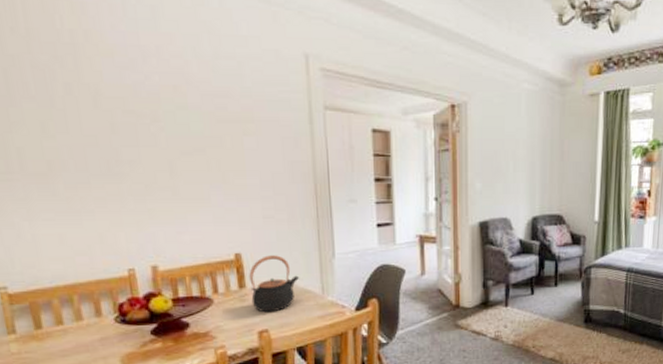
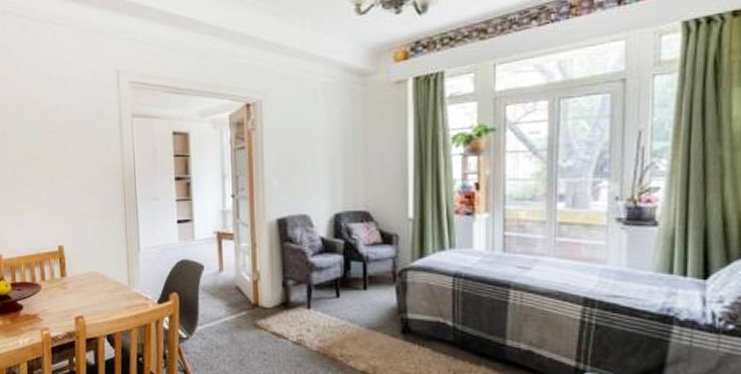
teapot: present [249,255,299,313] -> none [69,248,109,300]

